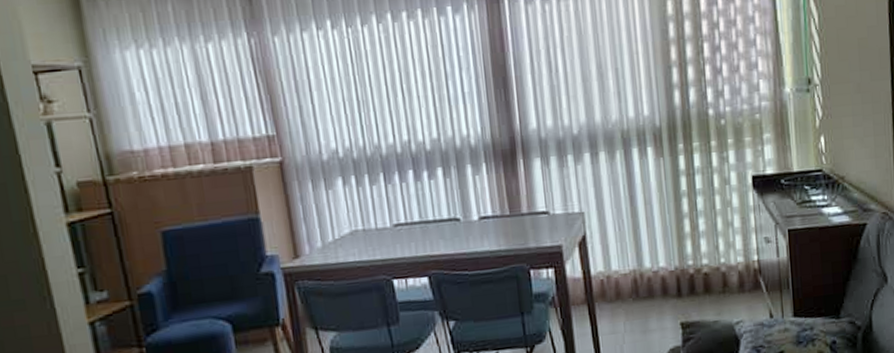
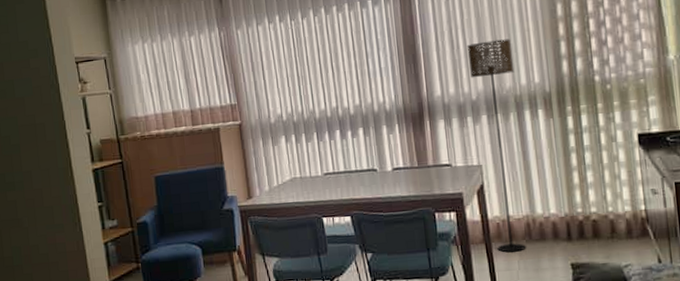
floor lamp: none [567,62,633,314] -> present [466,38,526,253]

